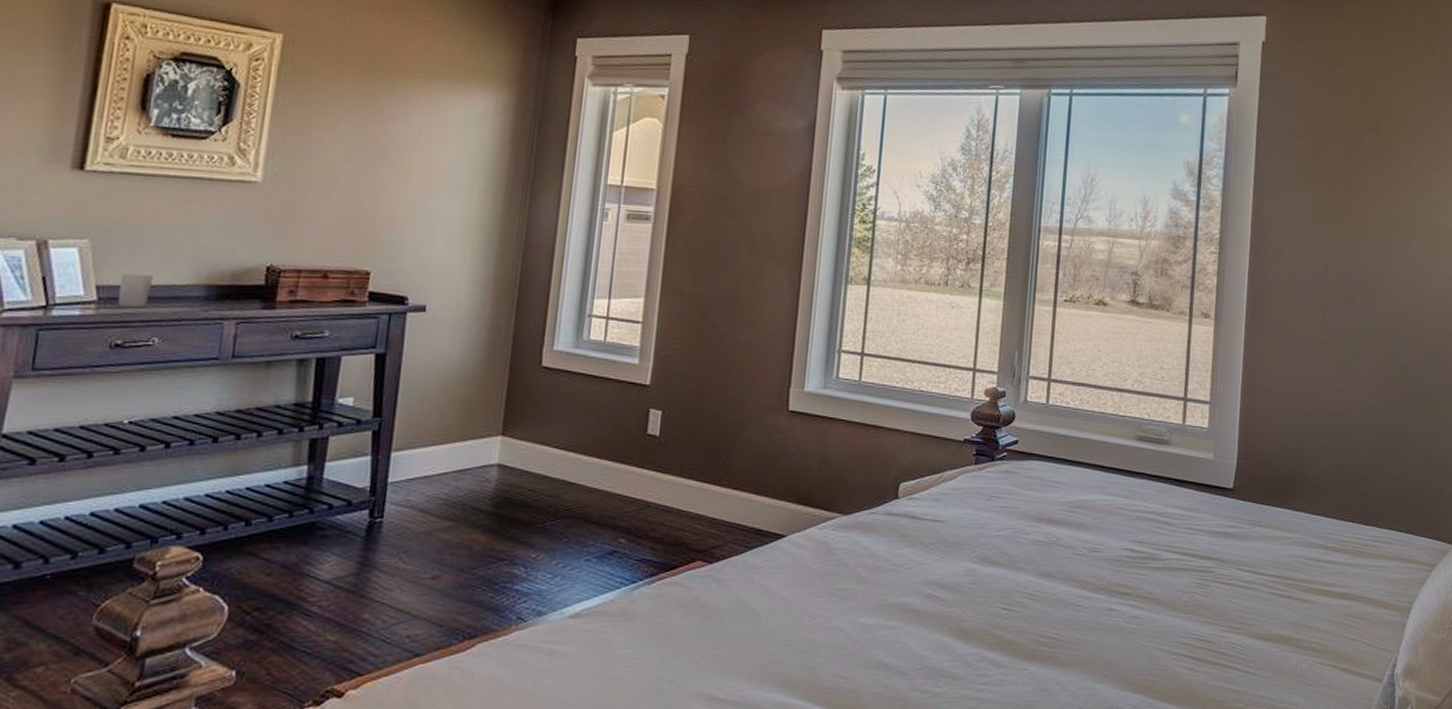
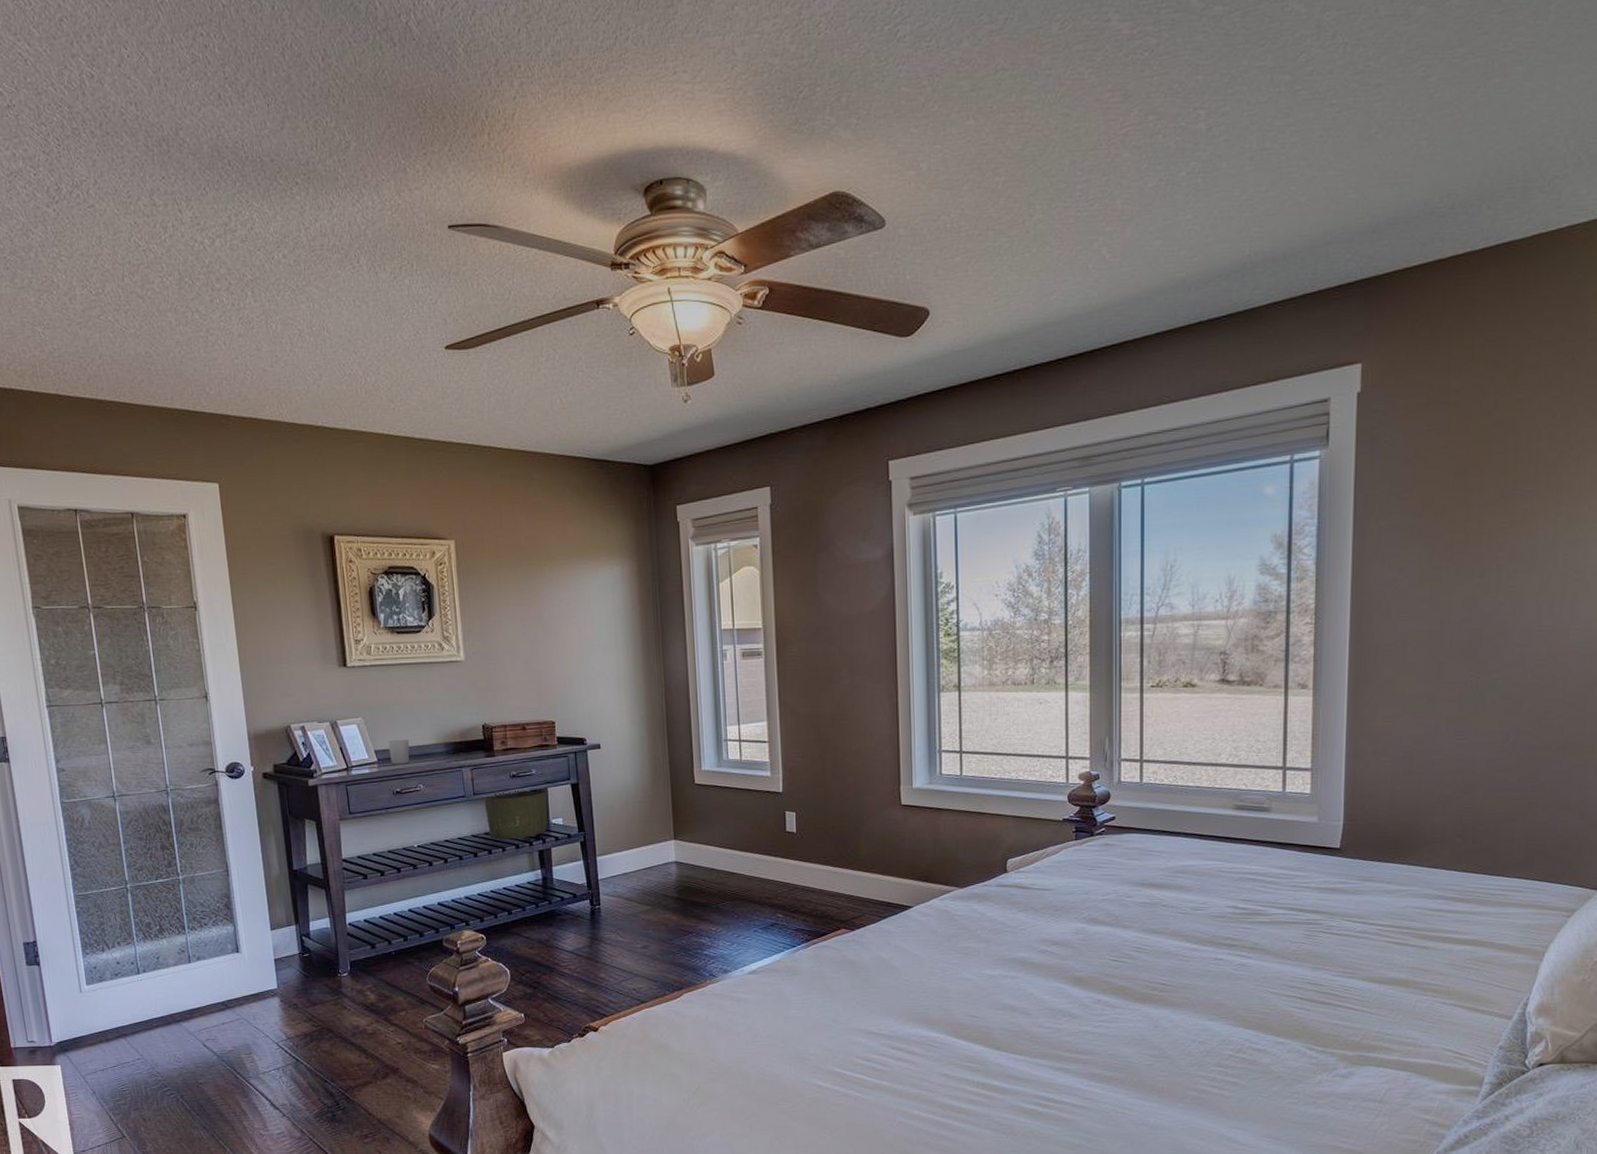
basket: none [242,355,342,422] -> present [484,787,548,840]

